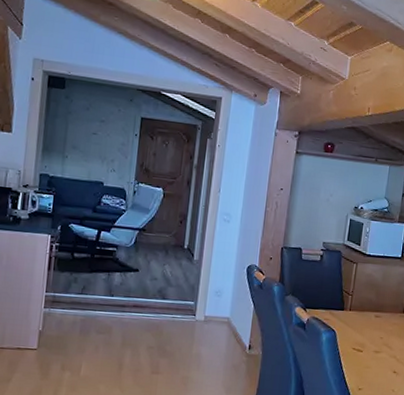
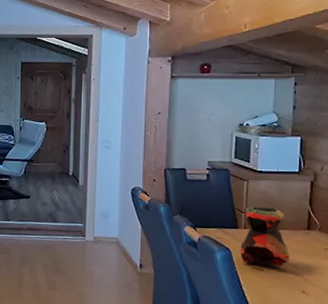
vase: none [343,289,386,348] -> present [240,207,290,266]

